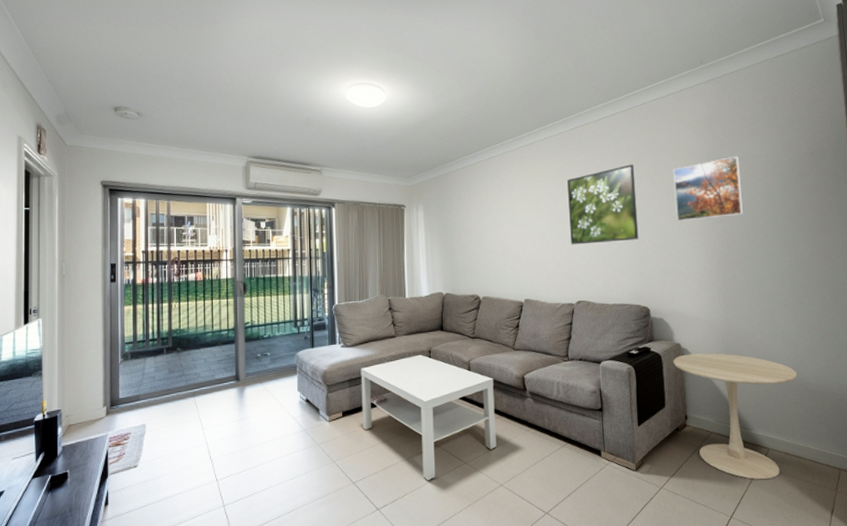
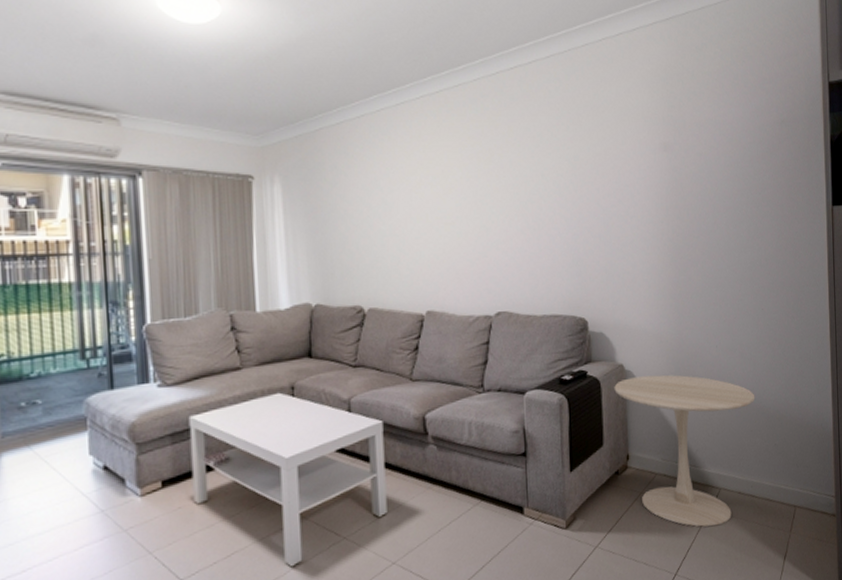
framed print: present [567,164,639,245] -> none [485,127,577,236]
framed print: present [673,155,743,221] -> none [620,121,702,206]

